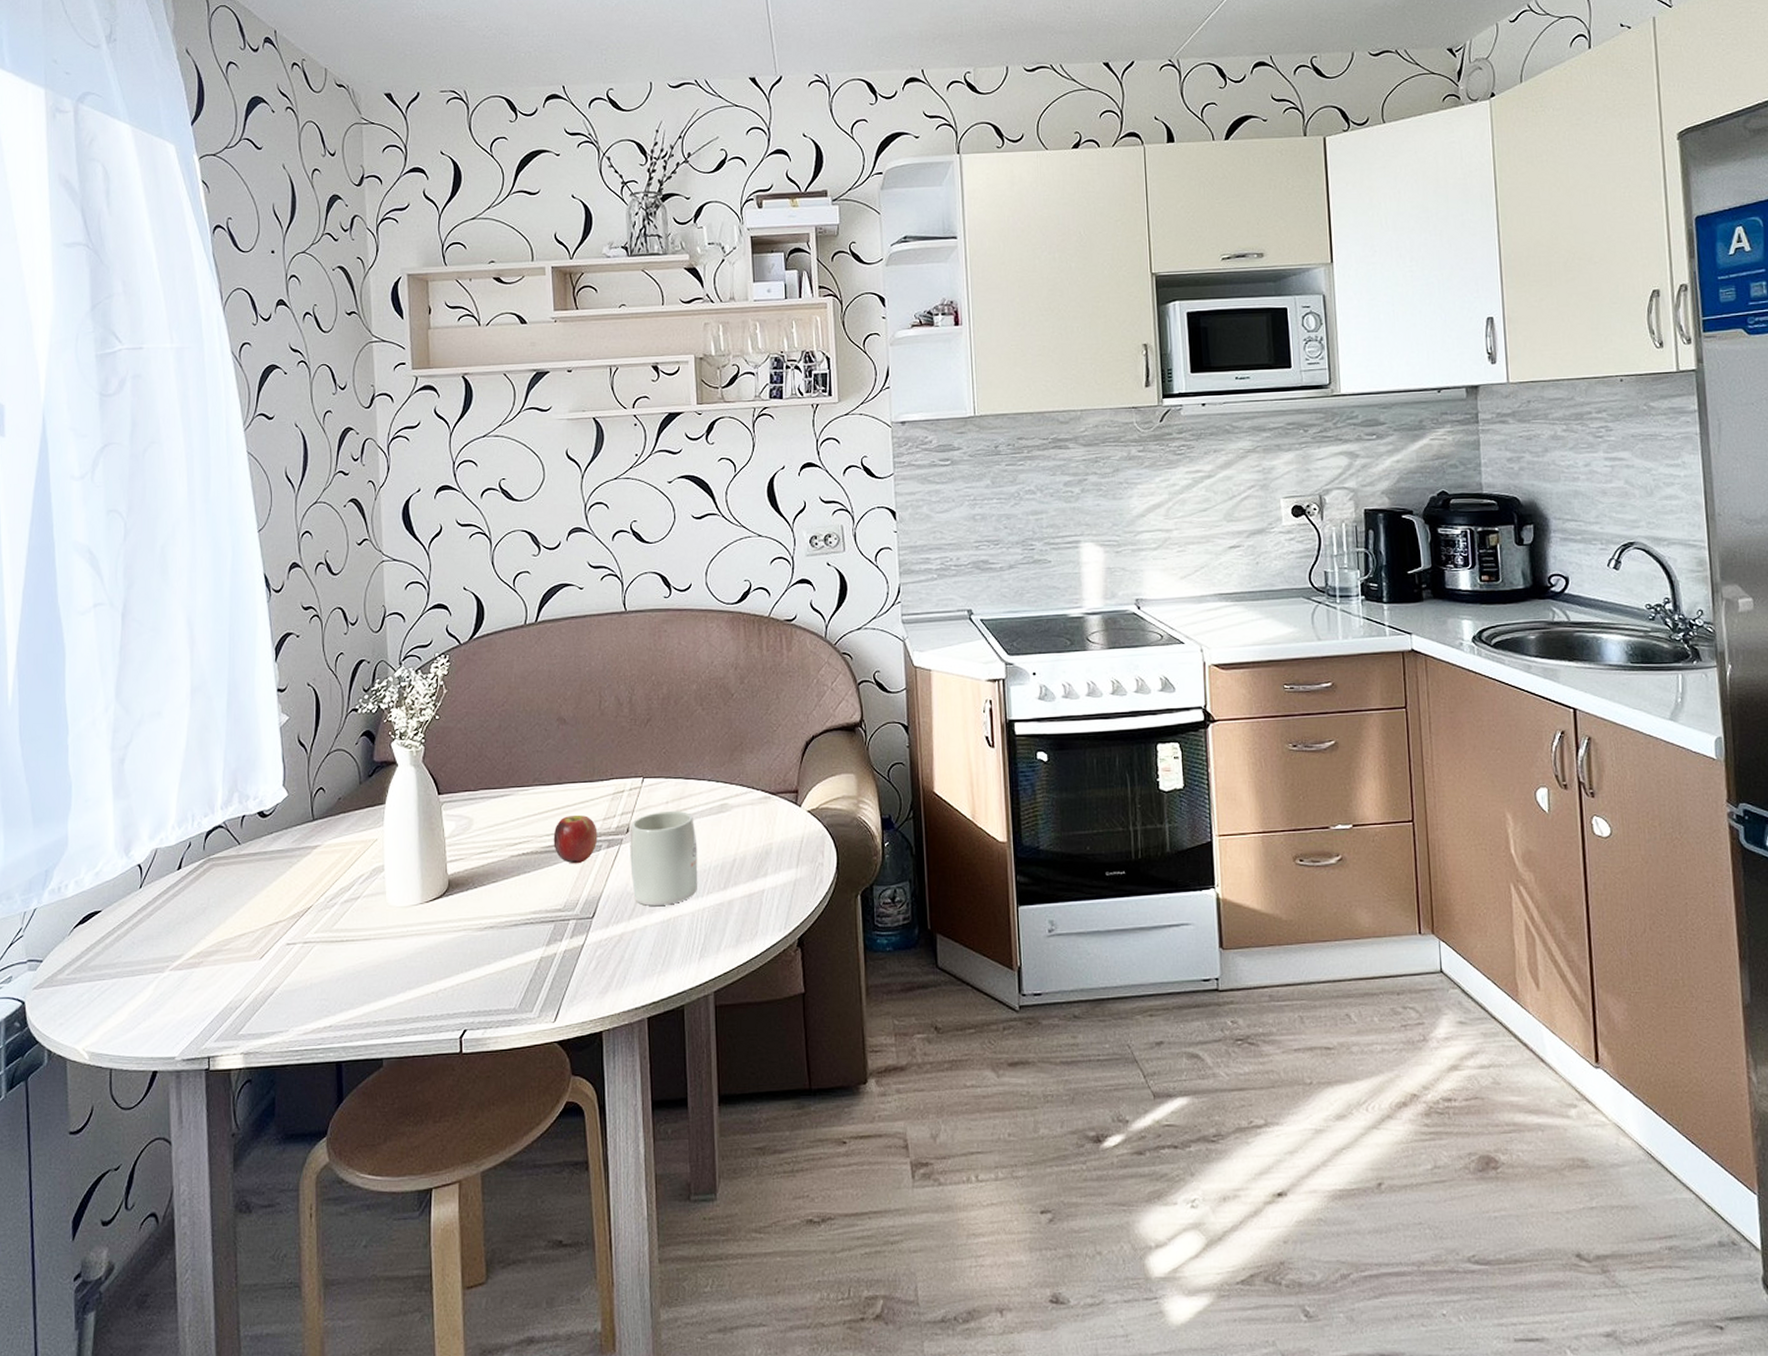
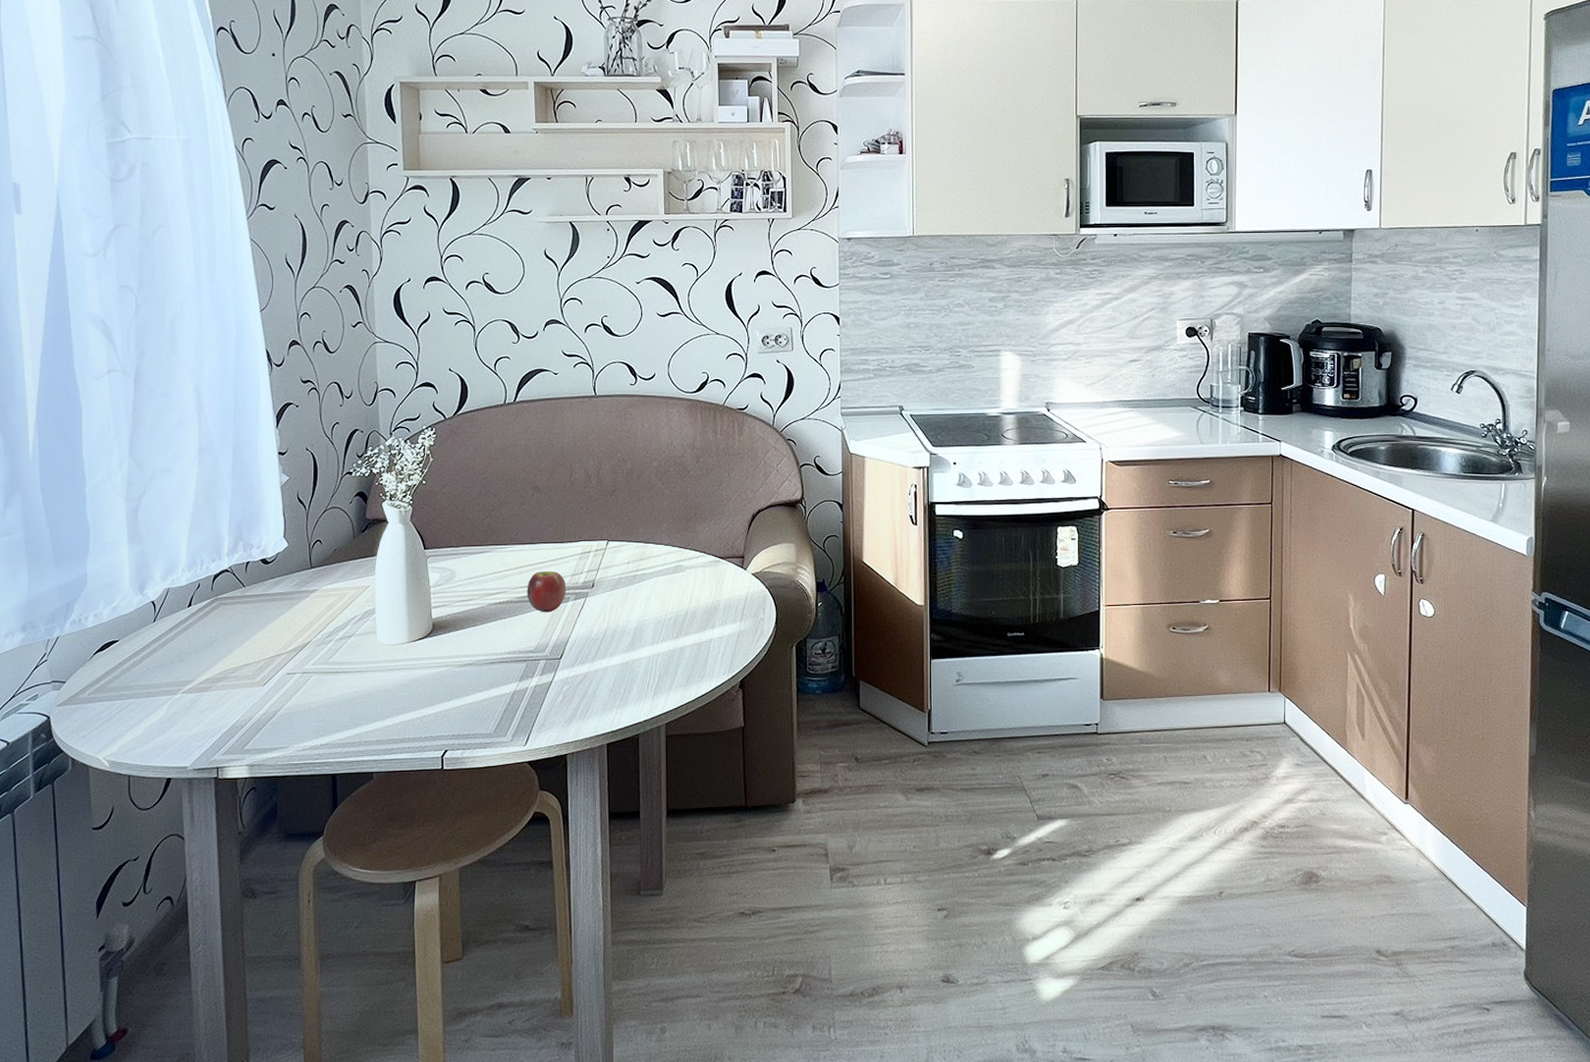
mug: present [630,811,698,906] -> none [595,570,654,650]

